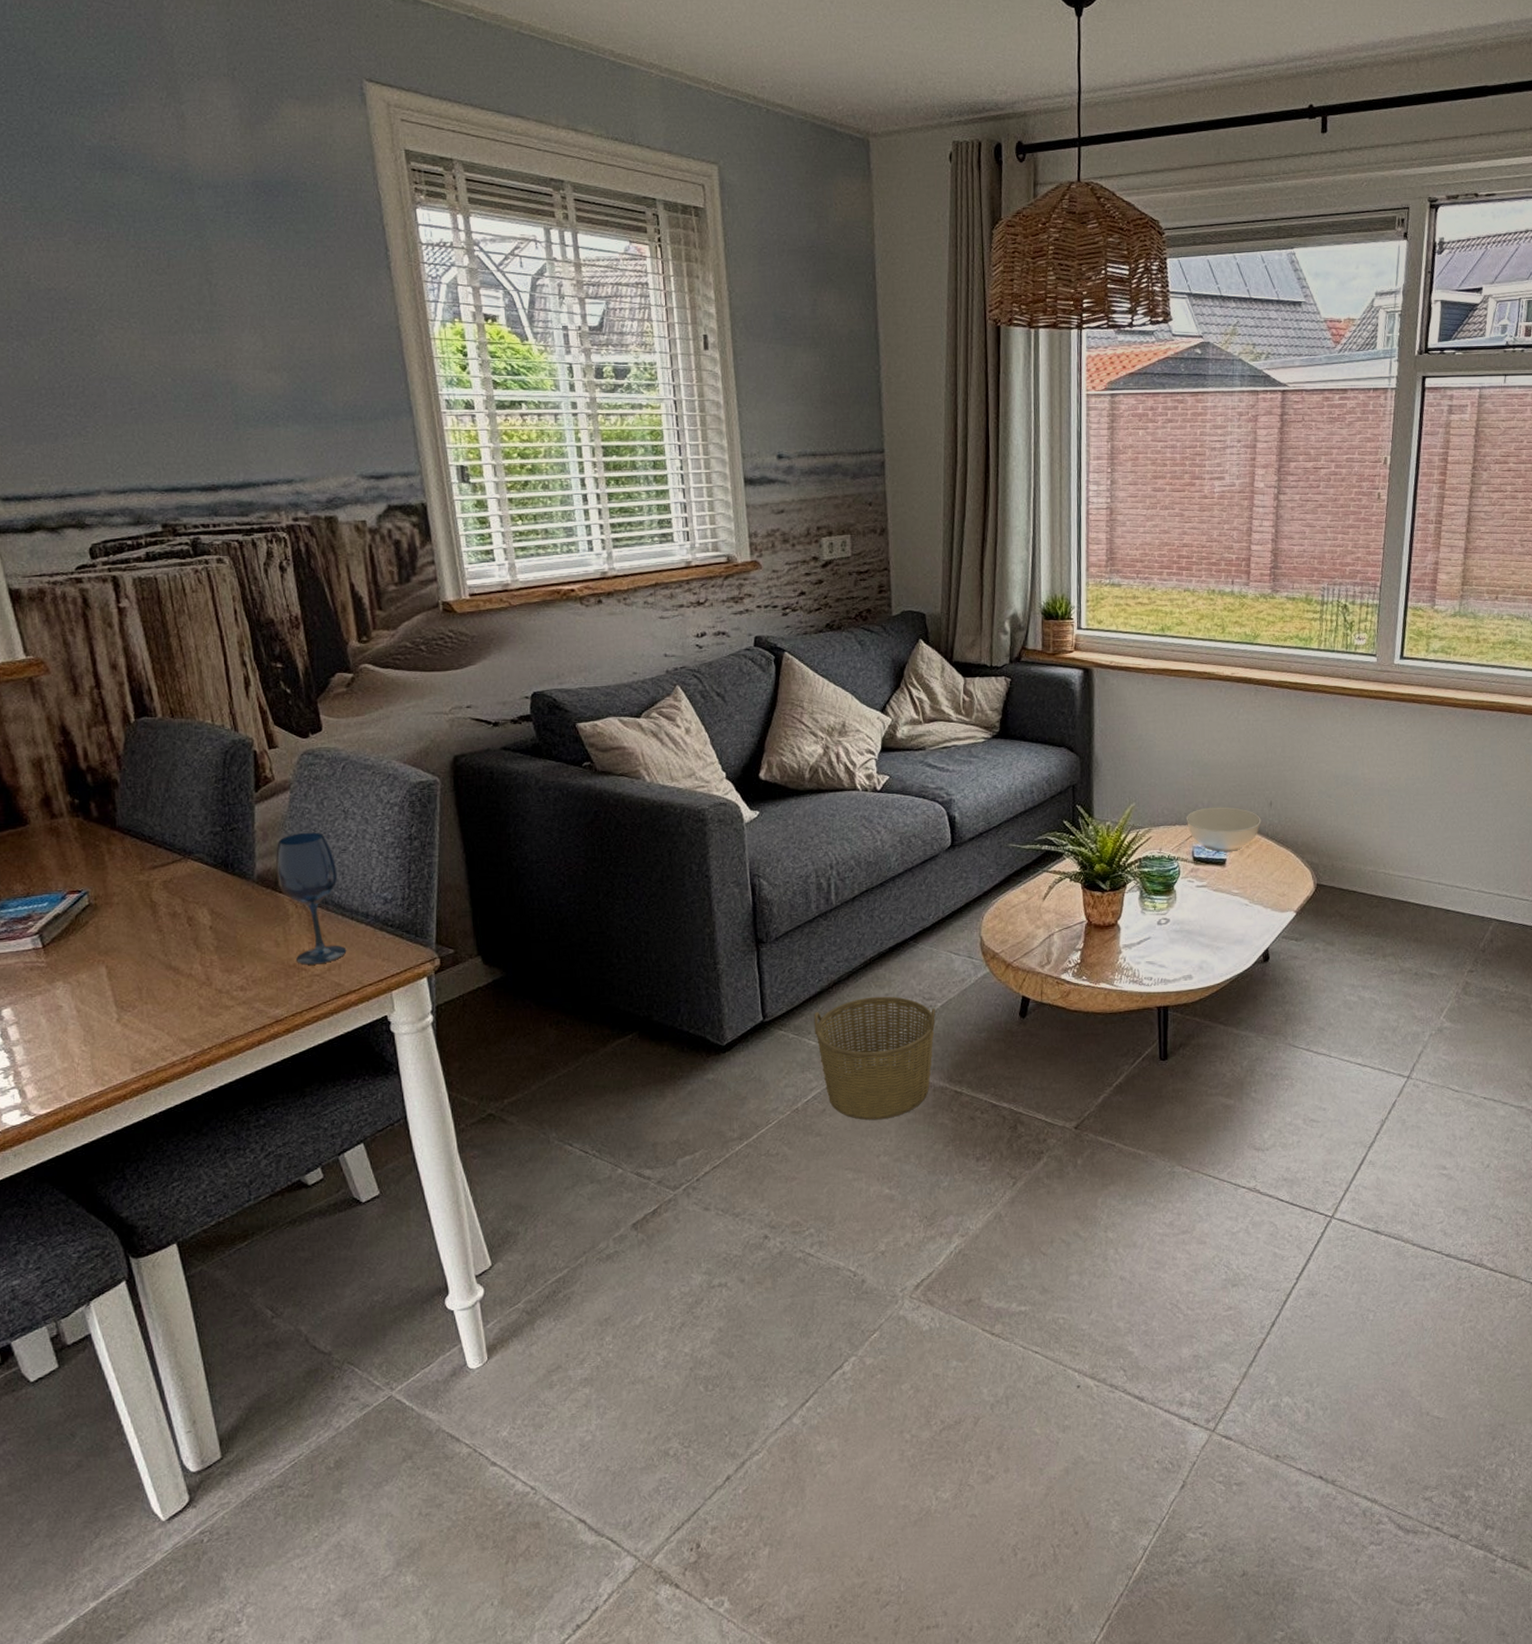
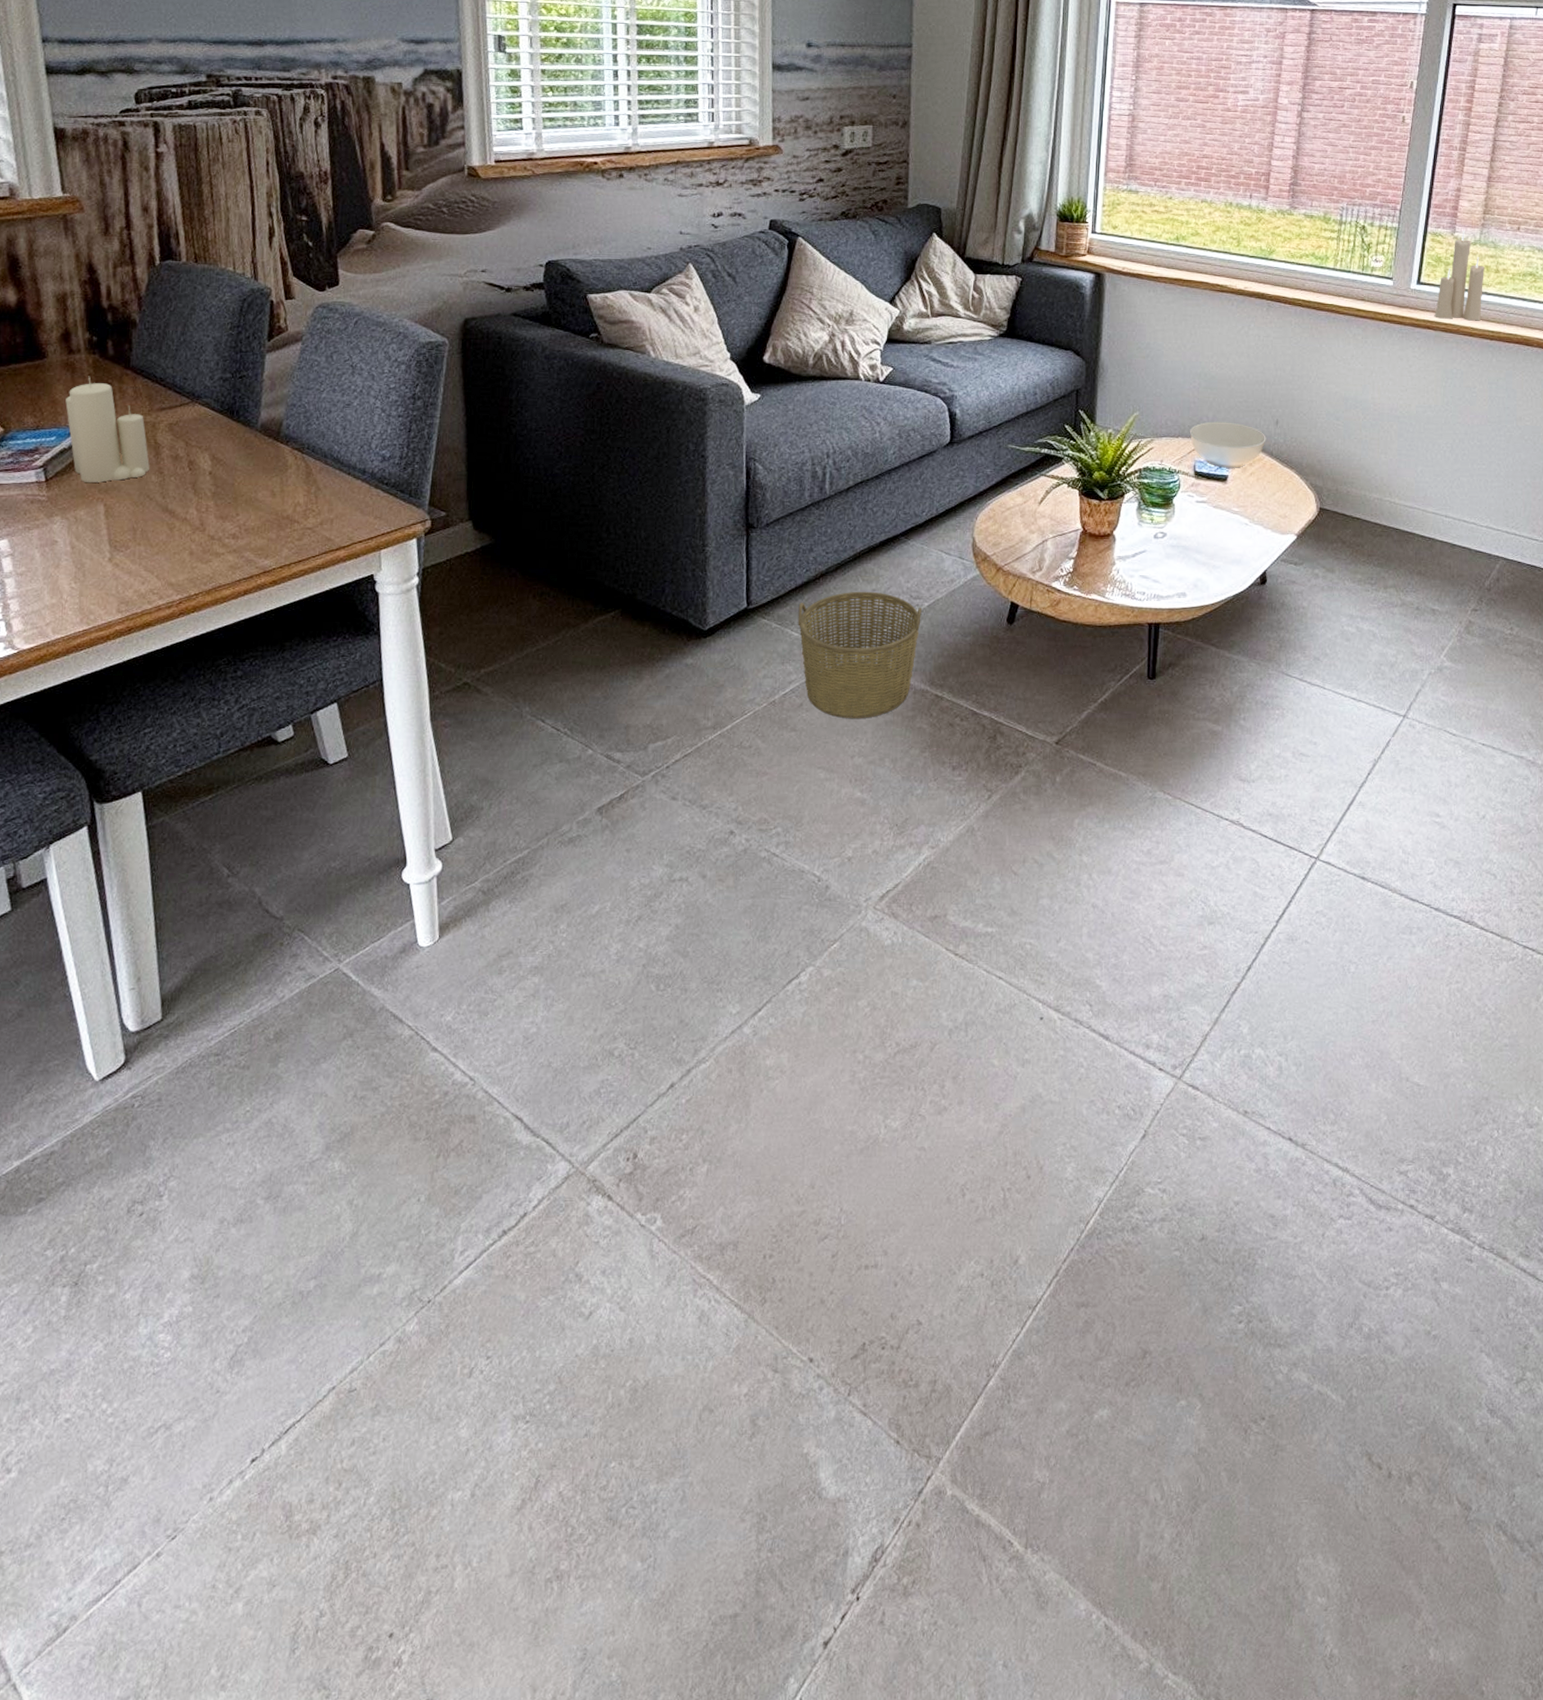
candle: none [54,839,149,947] -> present [65,376,150,483]
wineglass: present [276,832,347,965] -> none [280,384,341,518]
candle: none [1418,603,1466,692] -> present [1434,230,1485,321]

